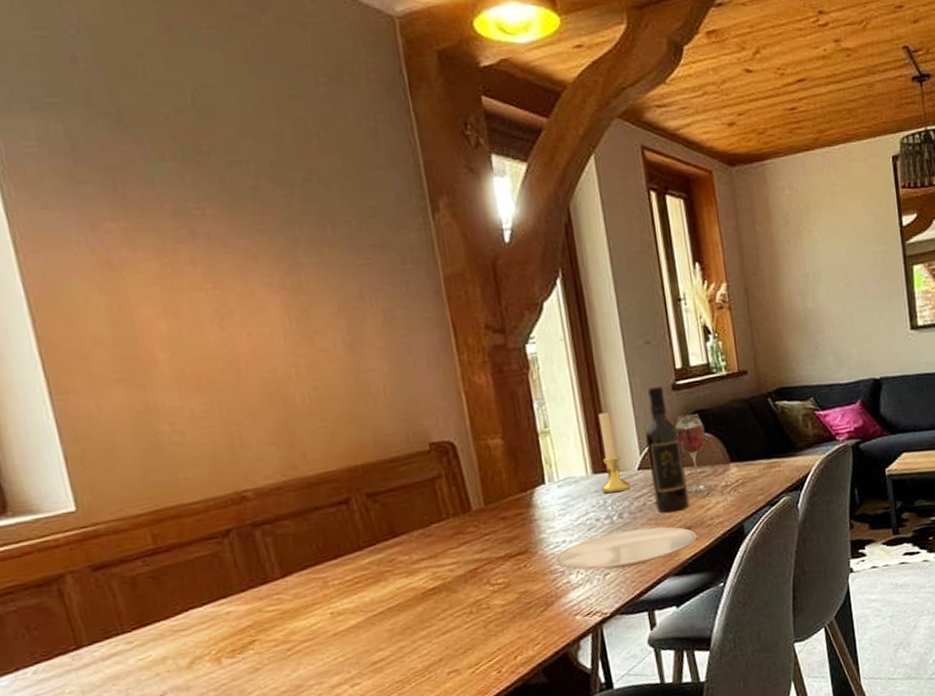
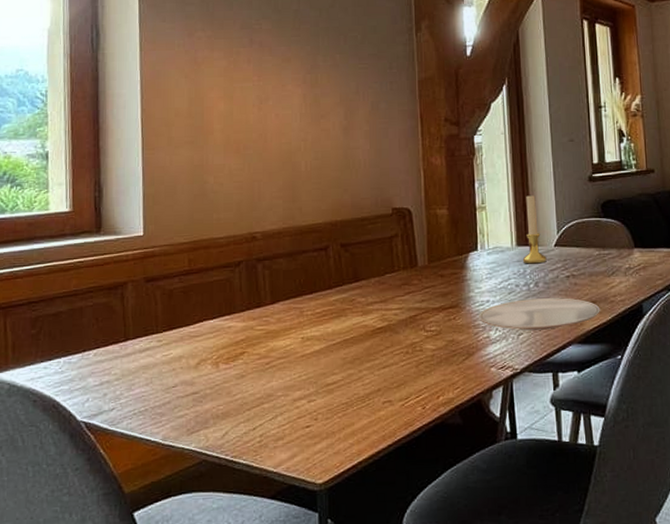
wine bottle: present [645,387,690,513] -> none [563,178,596,286]
wineglass: present [676,413,712,494] -> none [589,202,616,271]

